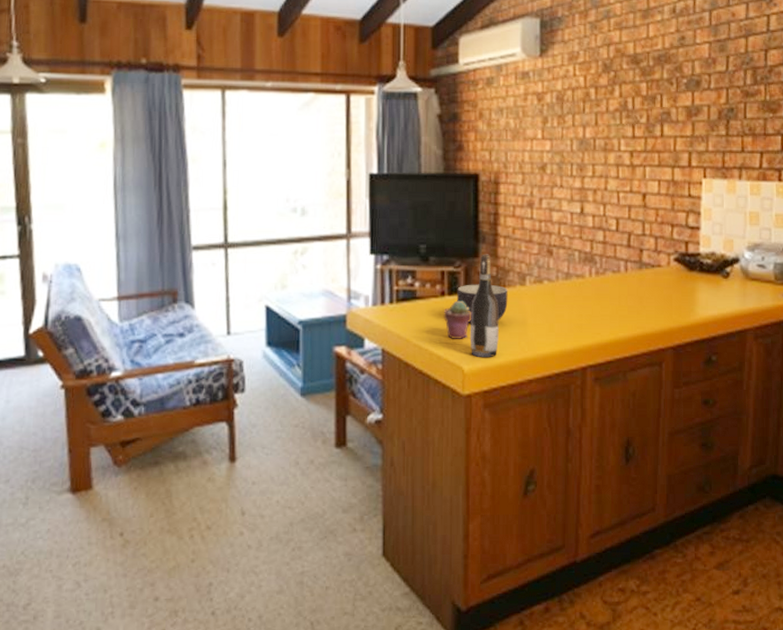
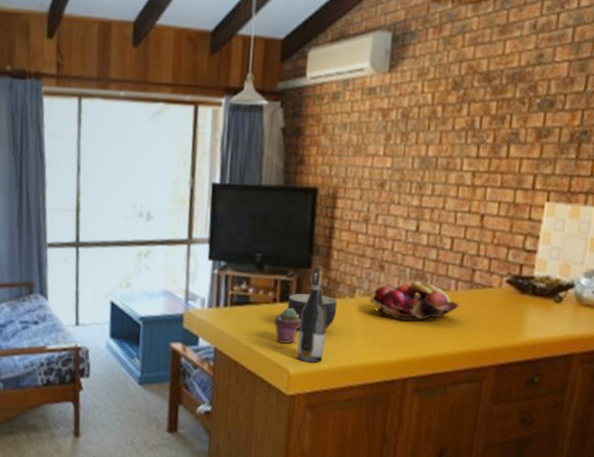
fruit basket: none [540,264,631,307] -> present [369,281,459,322]

